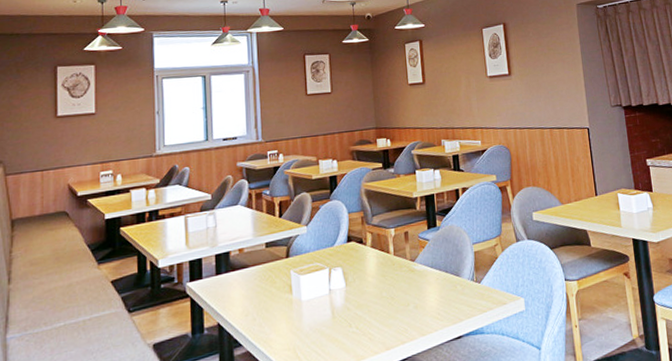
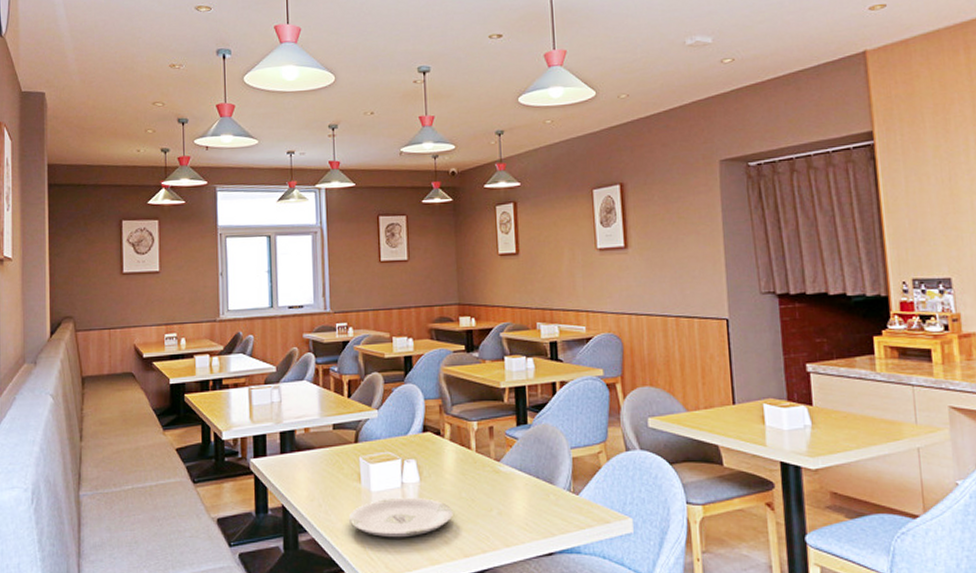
plate: none [281,301,376,342] -> present [348,497,453,538]

